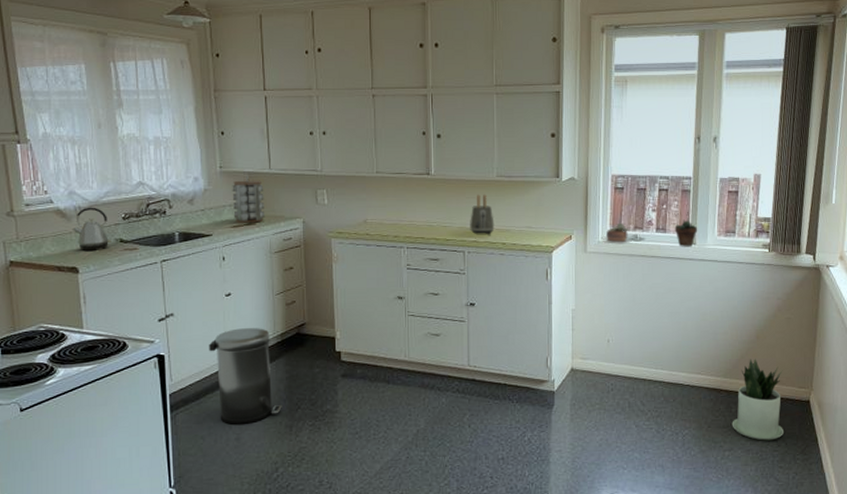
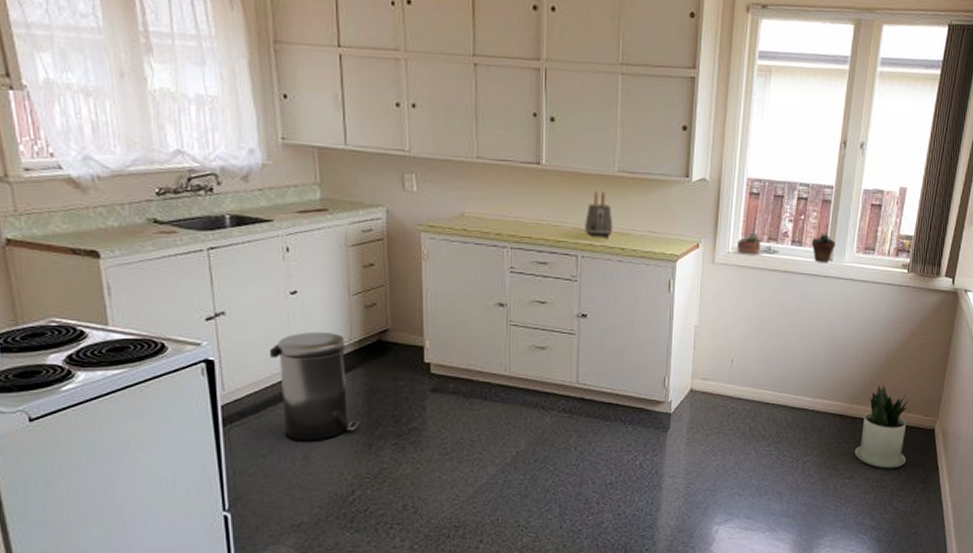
kettle: present [71,207,111,250] -> none [88,177,142,232]
spice rack: present [232,175,266,223] -> none [297,150,340,209]

